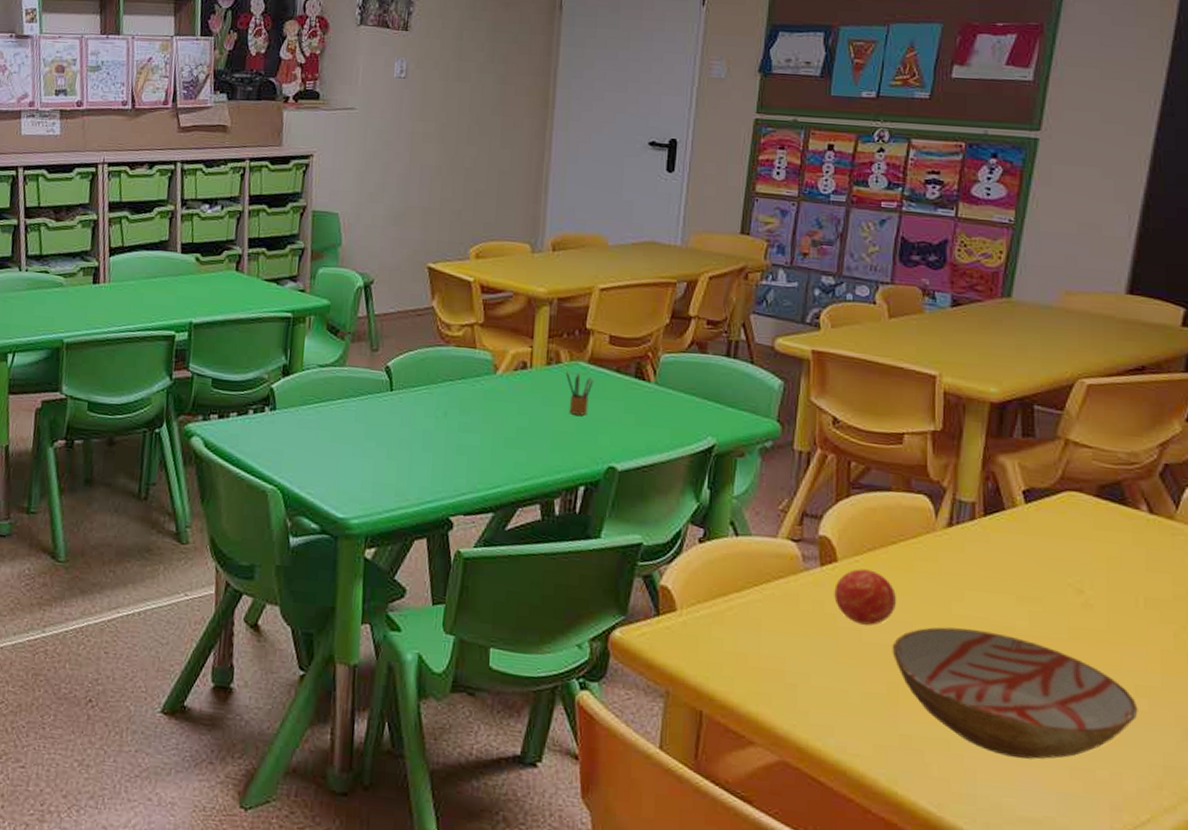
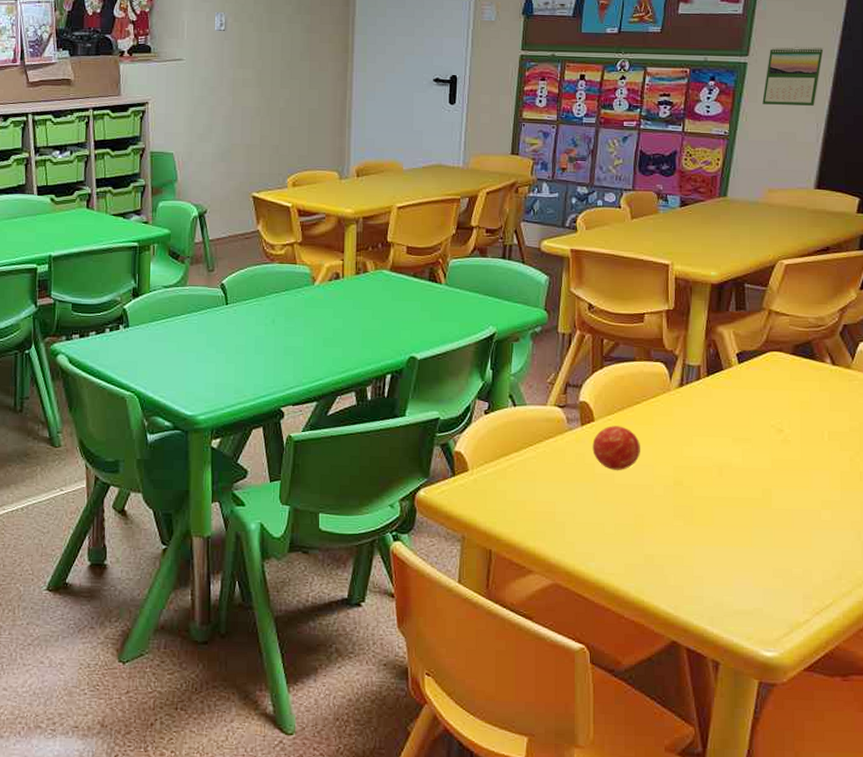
pencil box: present [565,371,594,416] -> none [371,279,395,315]
bowl: present [892,627,1138,759] -> none [638,467,824,565]
calendar: none [1058,121,1138,193] -> present [762,46,824,106]

